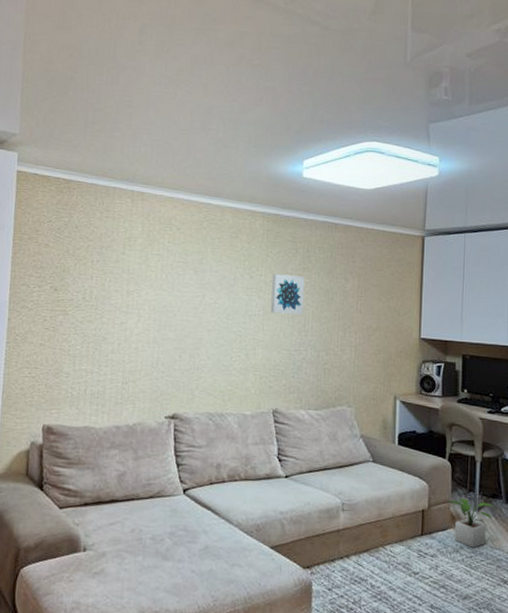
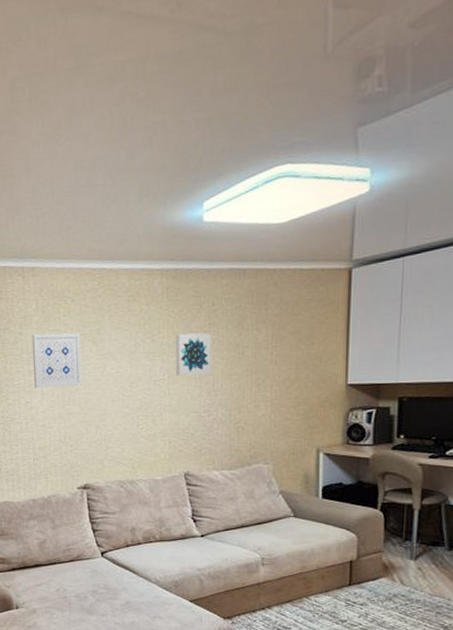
wall art: none [132,256,182,312] -> present [32,333,82,389]
potted plant: present [447,498,495,548] -> none [379,547,436,596]

